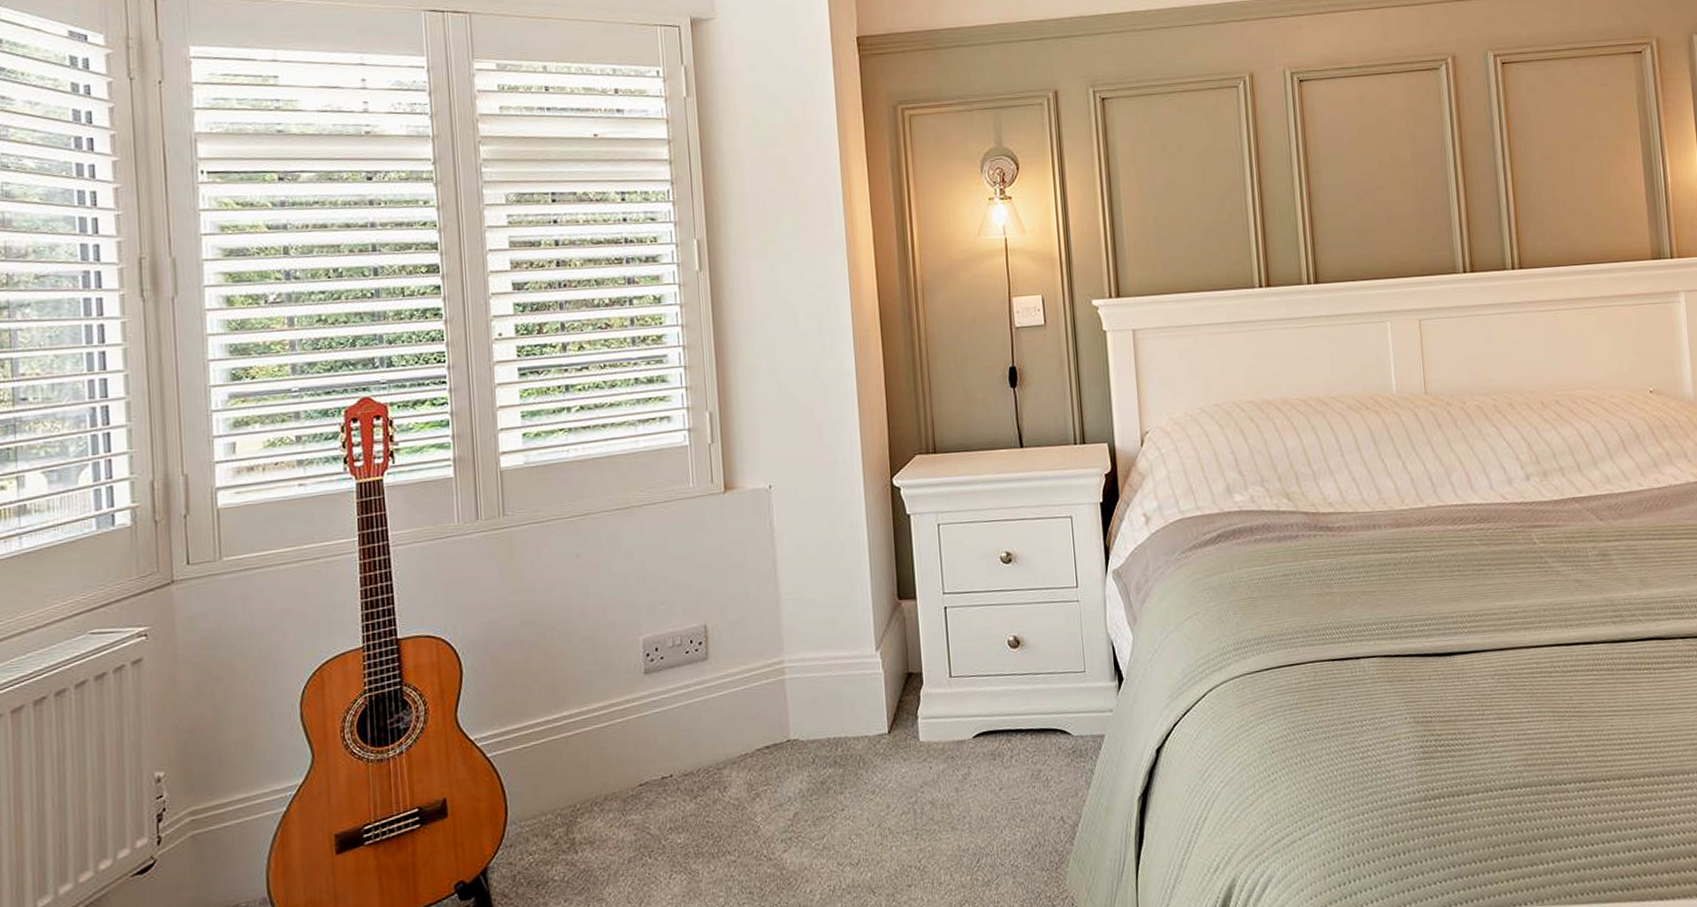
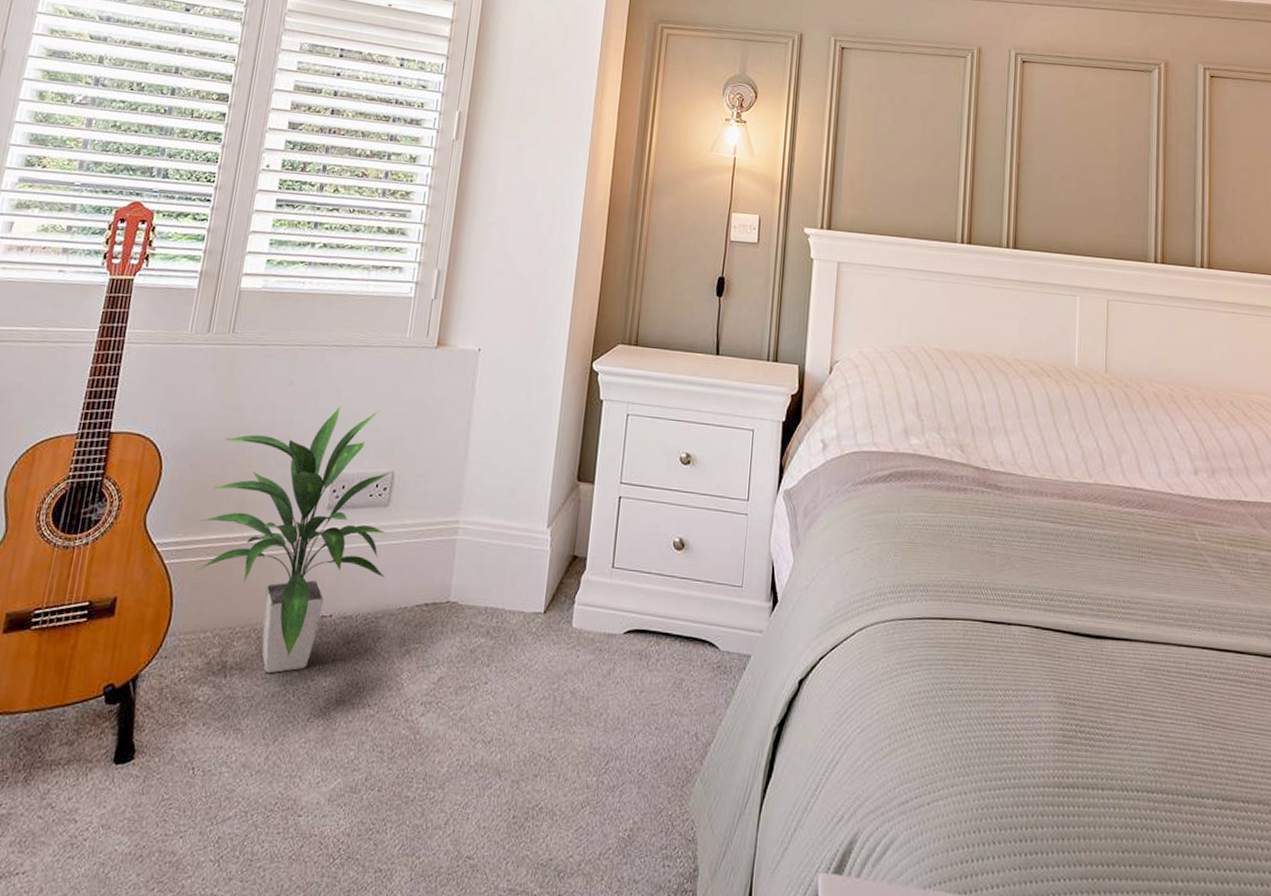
indoor plant: none [513,565,719,842] -> present [195,406,391,674]

